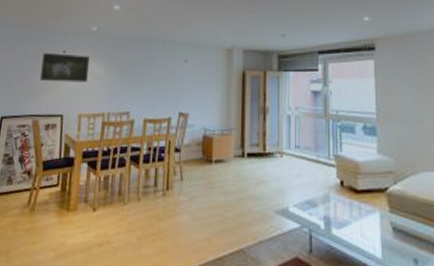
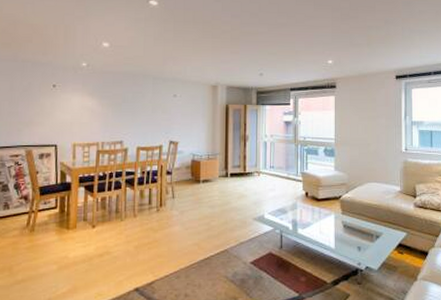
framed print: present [39,52,91,84] -> none [29,86,82,116]

